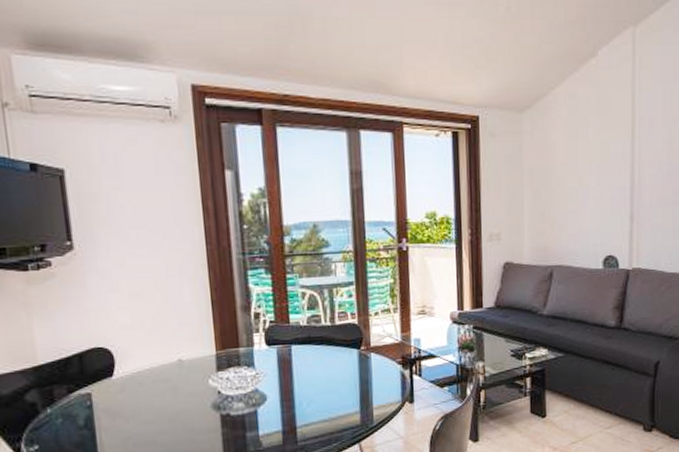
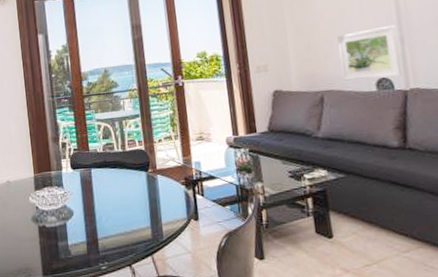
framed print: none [572,200,628,256] -> present [337,24,403,81]

